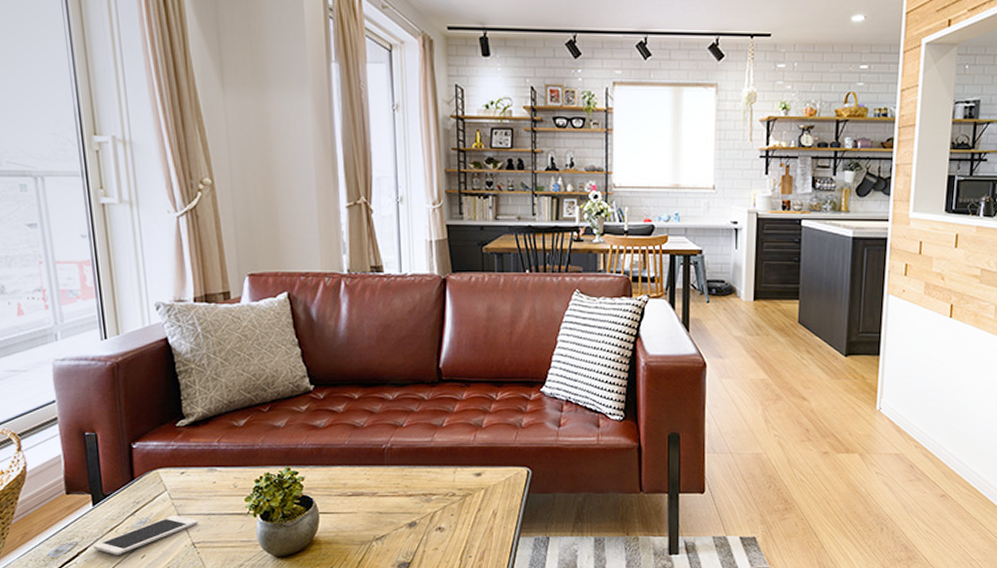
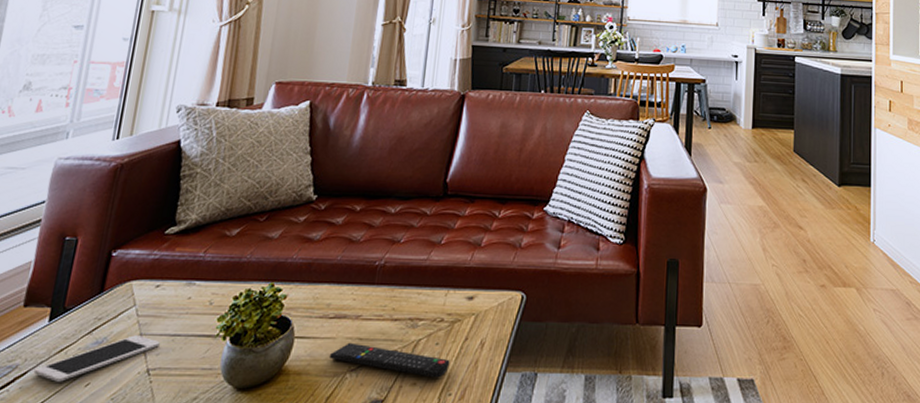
remote control: none [353,516,466,543] -> present [328,342,450,378]

